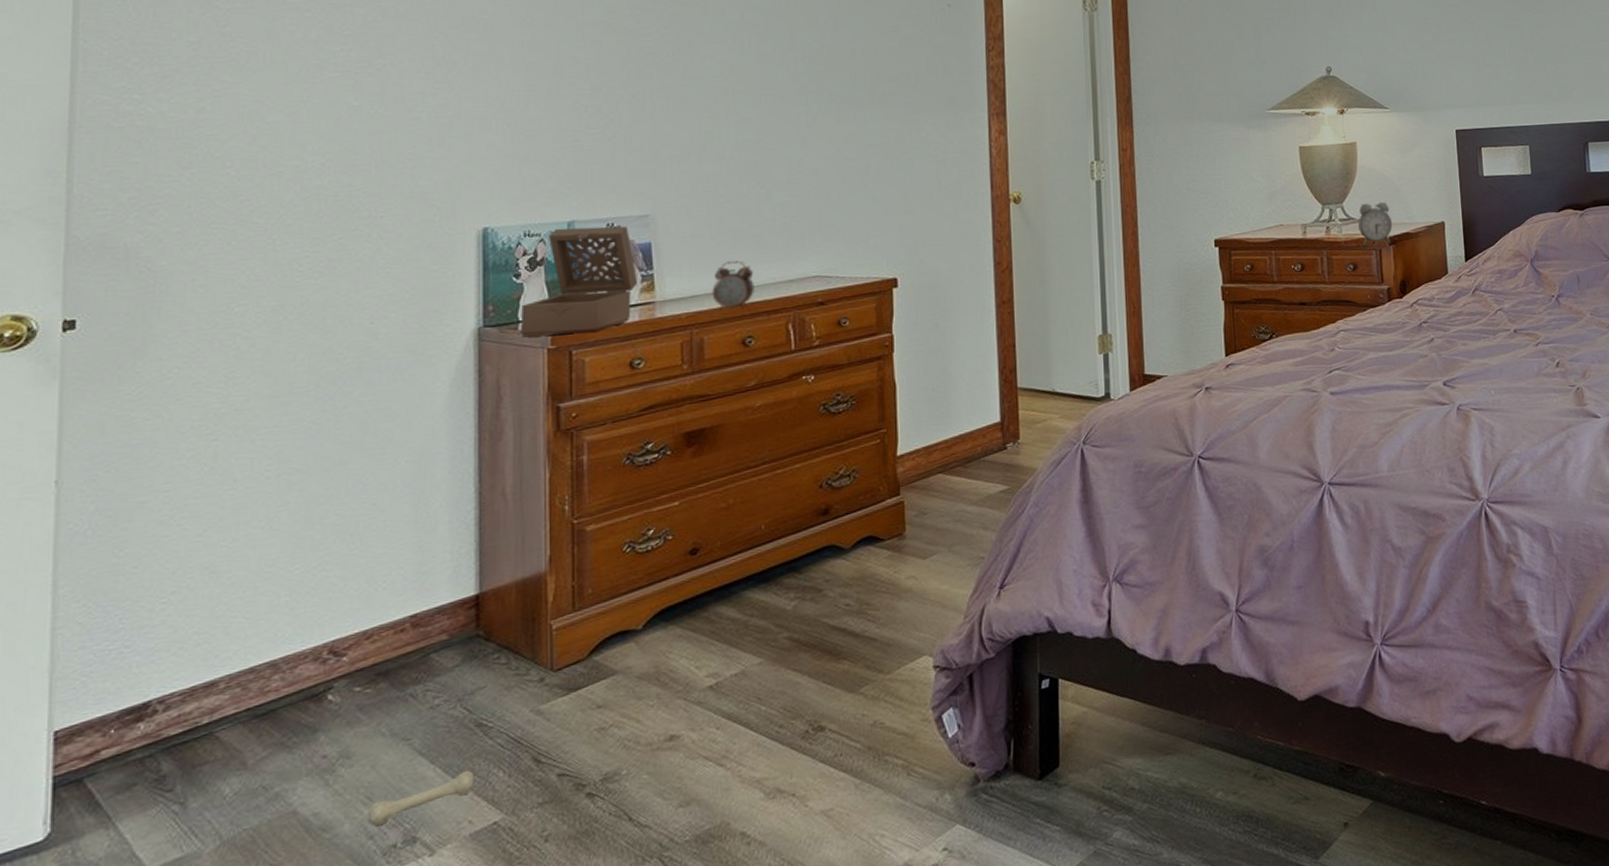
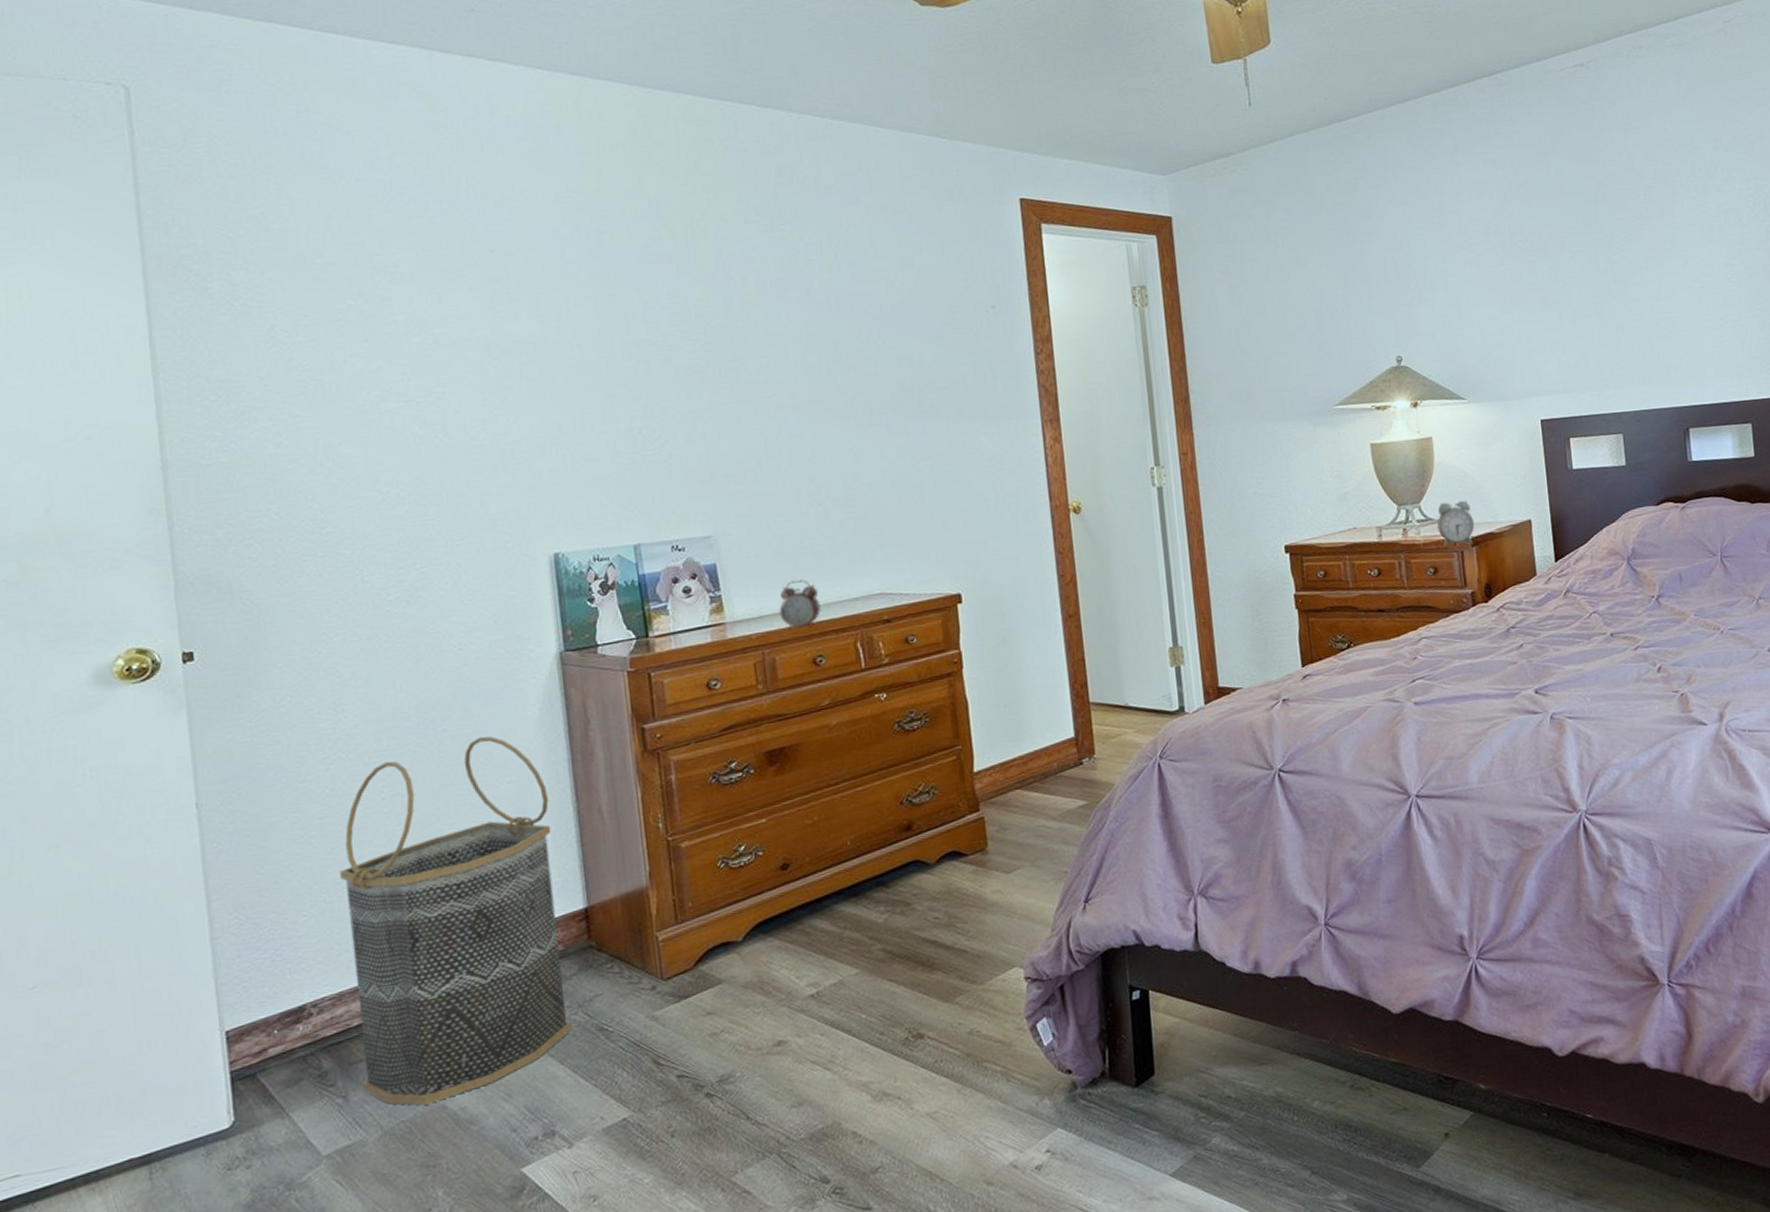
basket: none [205,413,449,812] -> present [340,736,572,1106]
dog toy: present [367,770,475,827] -> none [508,1070,602,1121]
jewelry box: present [521,226,637,338] -> none [598,548,706,661]

